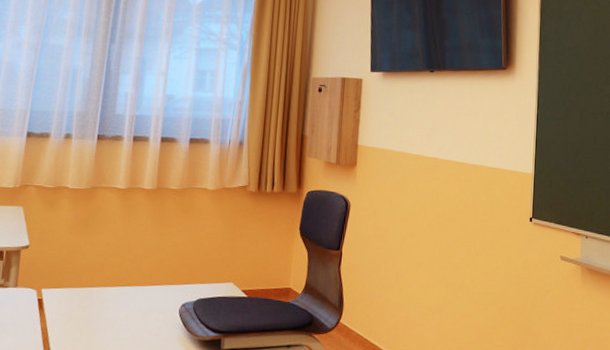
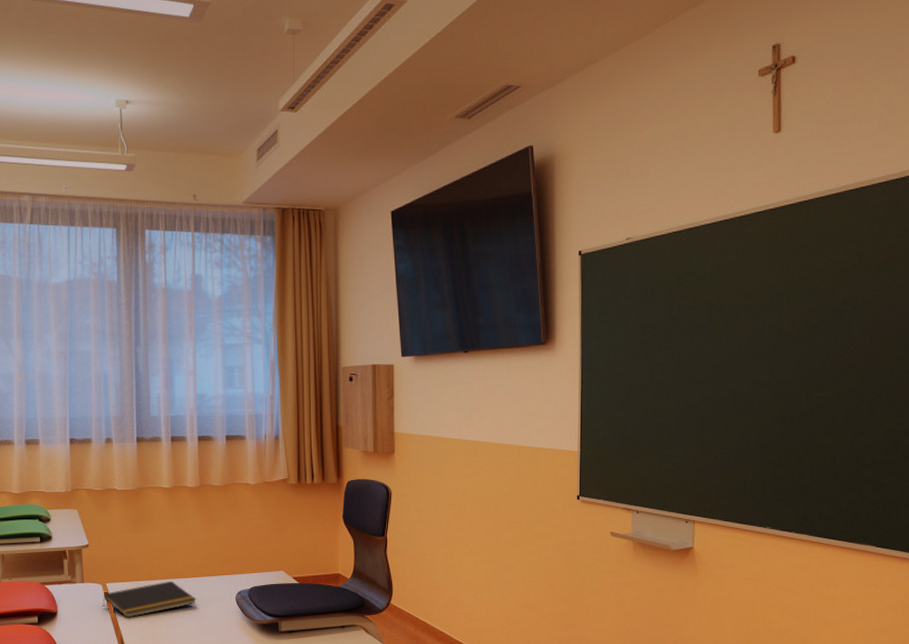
notepad: none [33,288,138,330] -> present [102,580,197,619]

